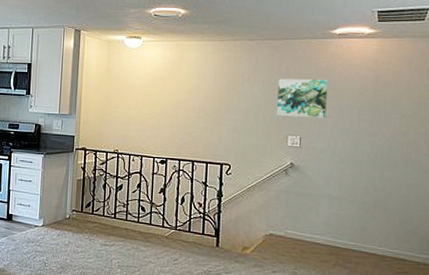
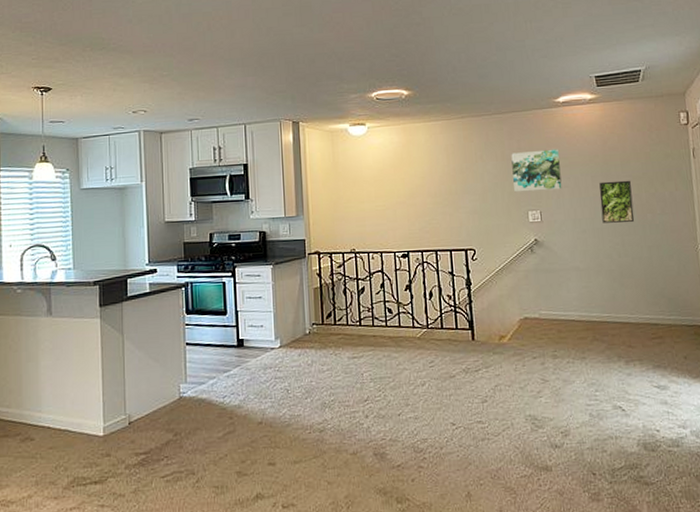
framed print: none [363,116,399,160] -> present [599,180,635,223]

